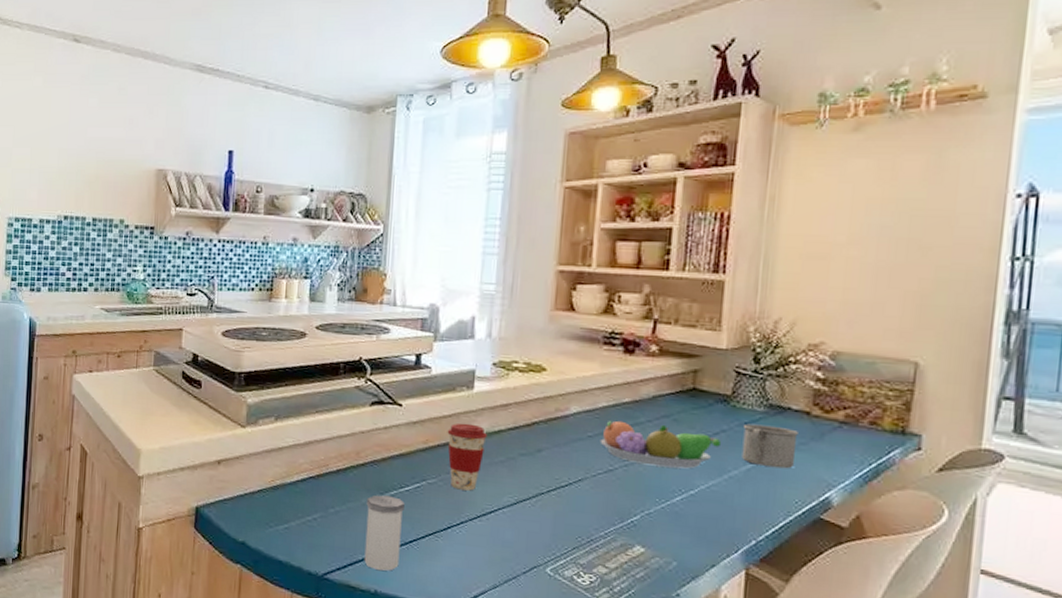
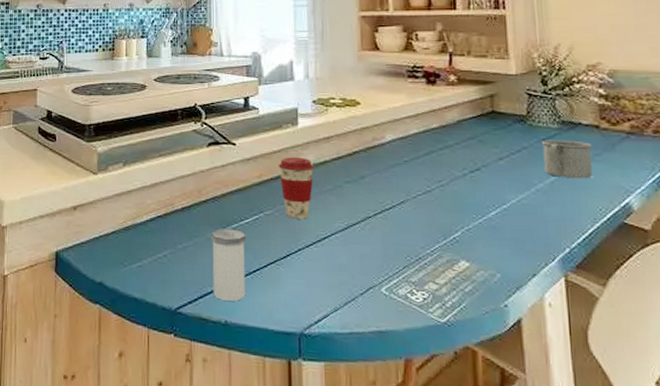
fruit bowl: present [600,420,721,469] -> none [415,145,524,185]

